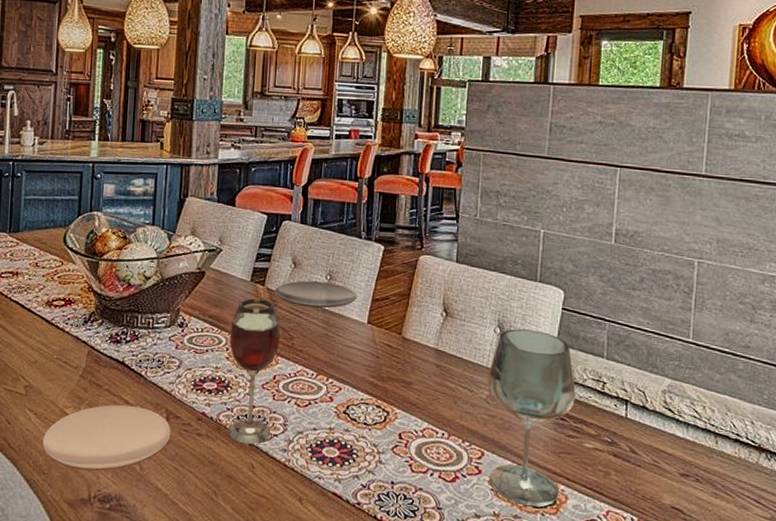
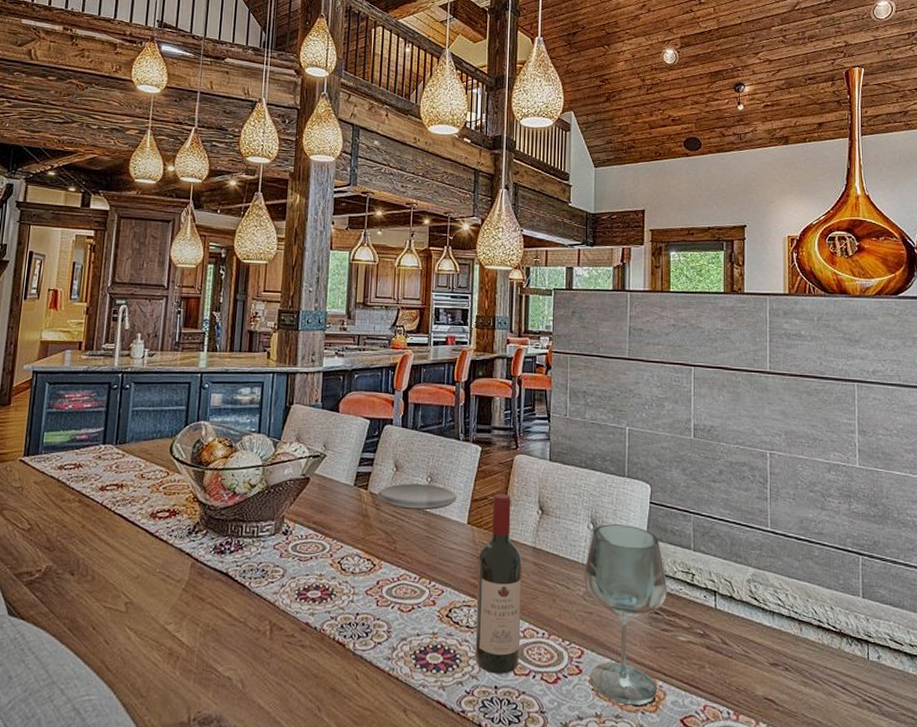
plate: present [42,404,171,471] -> none [141,618,274,692]
wineglass: present [229,298,281,445] -> none [333,503,384,654]
wine bottle: none [372,294,424,471] -> present [475,493,523,674]

